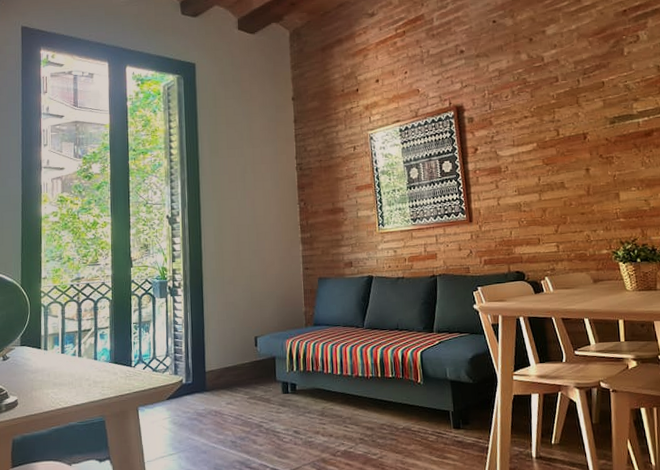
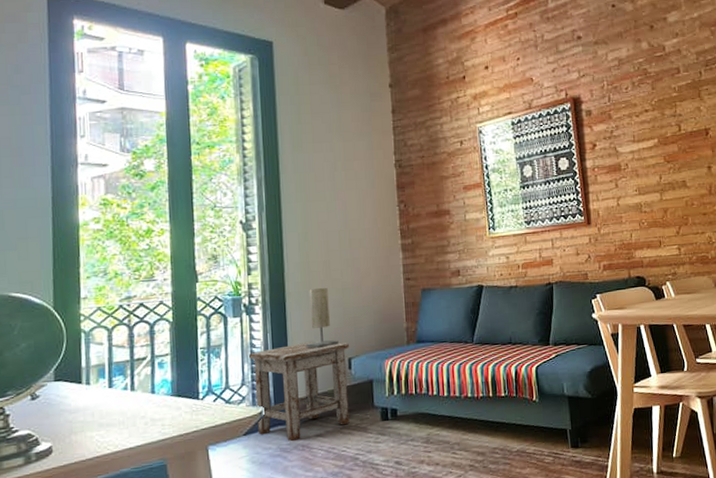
stool: none [172,320,255,408] -> present [248,341,350,442]
table lamp: none [219,274,247,327] -> present [306,287,339,348]

